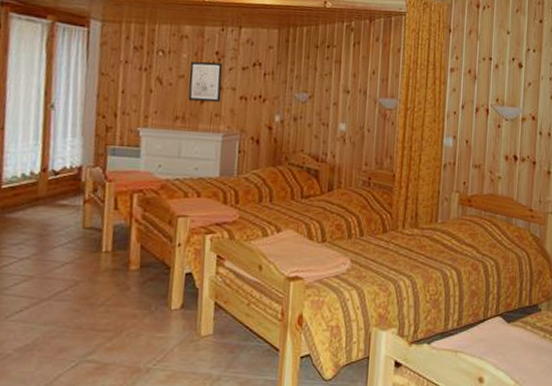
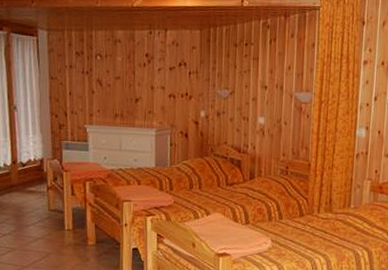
wall art: present [188,61,223,103] -> none [124,63,153,101]

